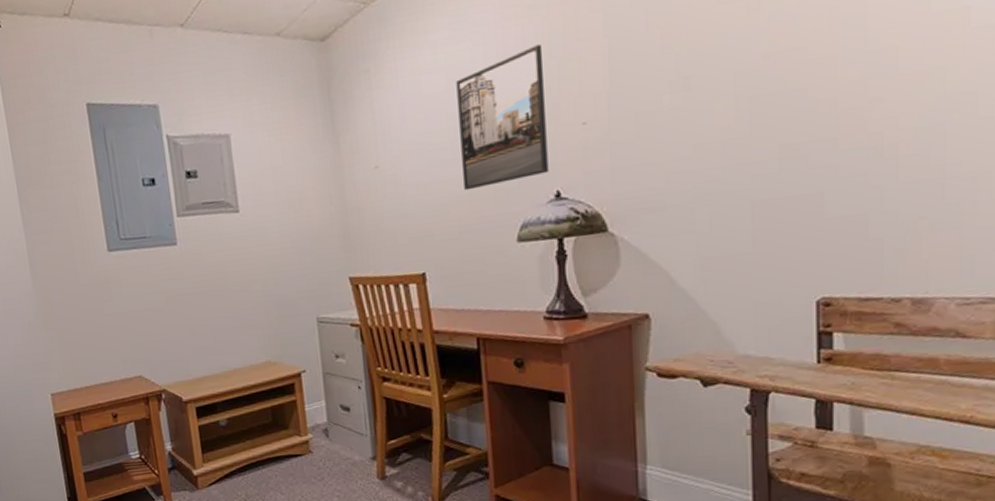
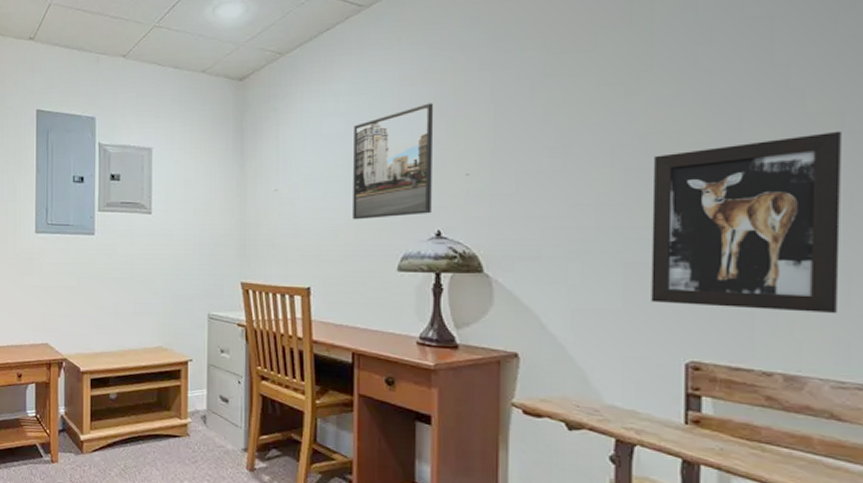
wall art: none [778,28,967,241] -> present [651,130,841,314]

